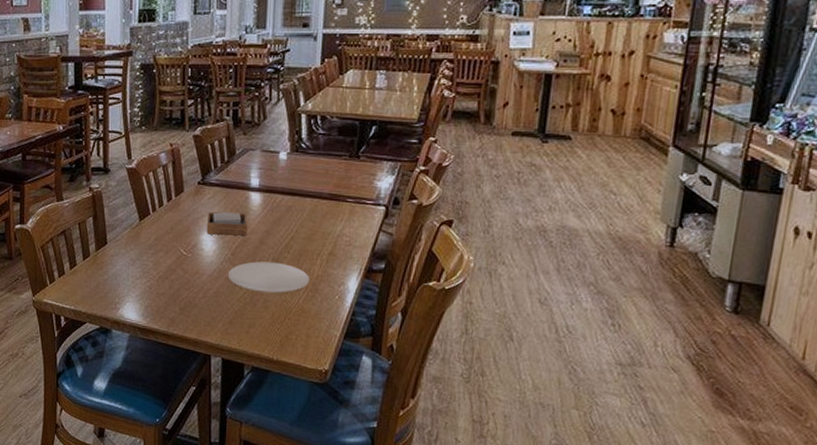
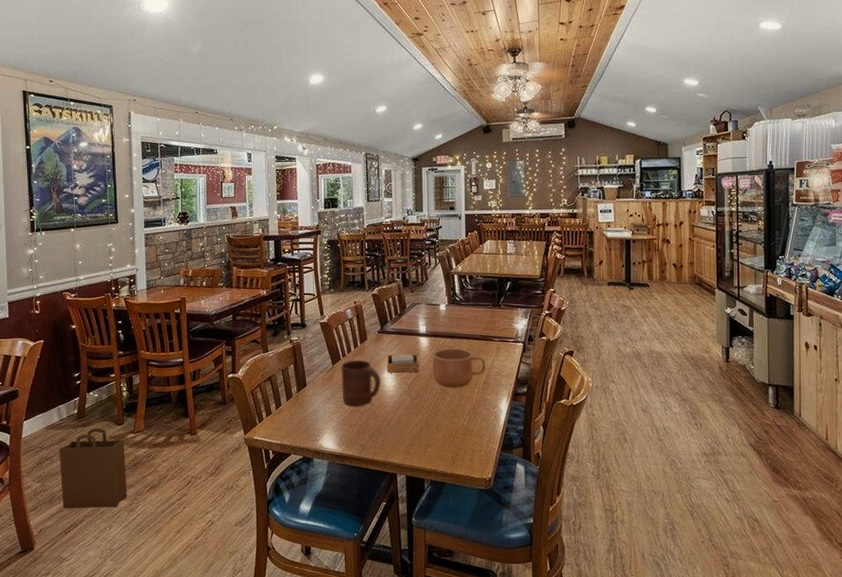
cup: none [149,216,198,272] -> present [341,360,380,406]
plate: present [227,261,310,294] -> none [406,392,471,418]
cup: none [264,207,334,258] -> present [433,348,486,388]

